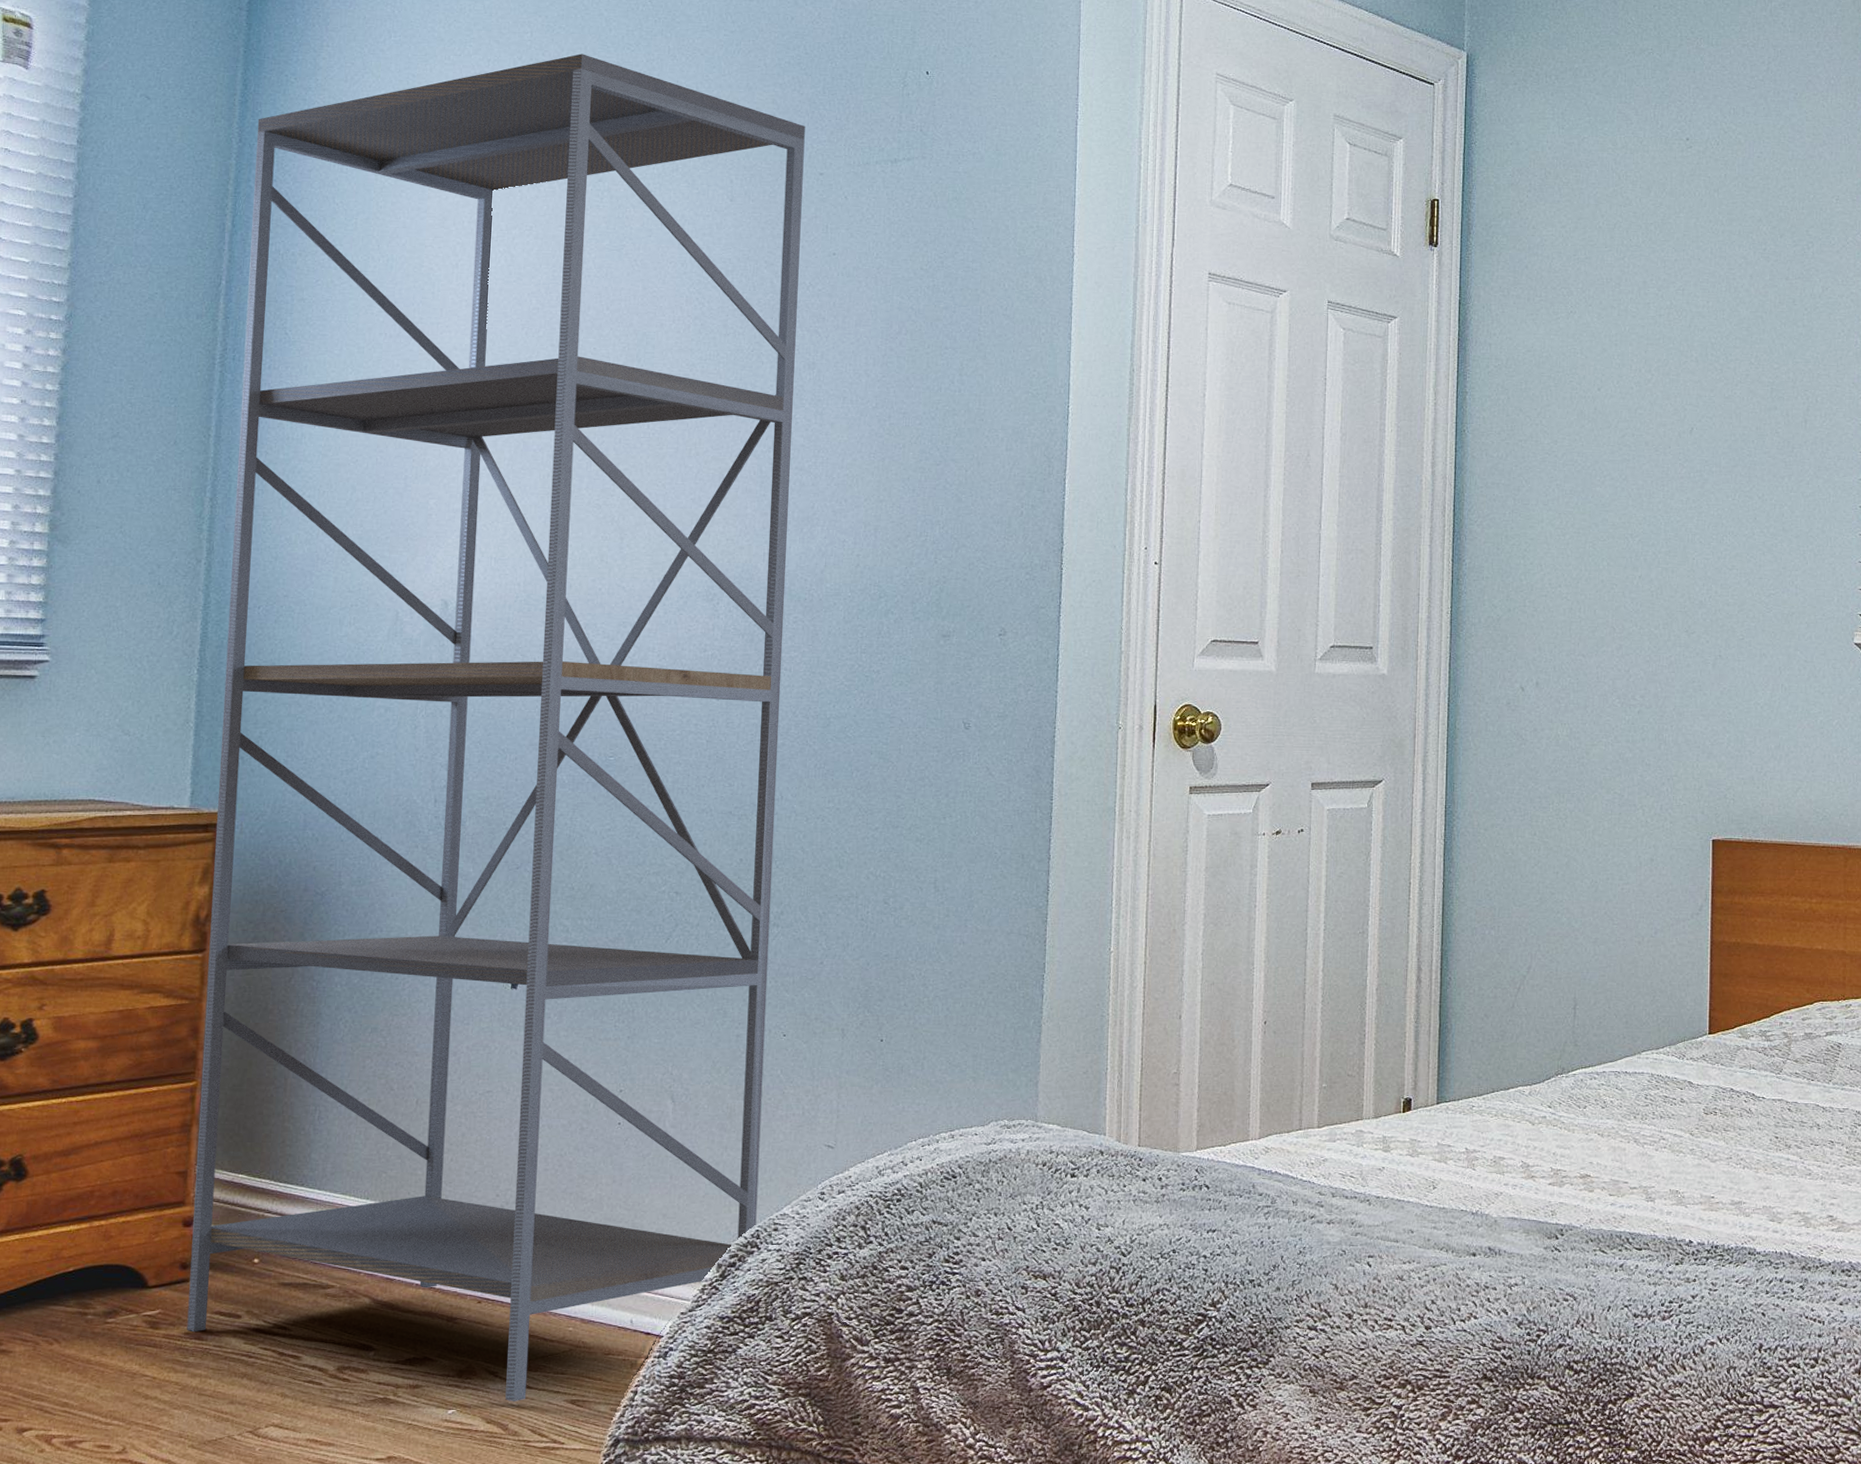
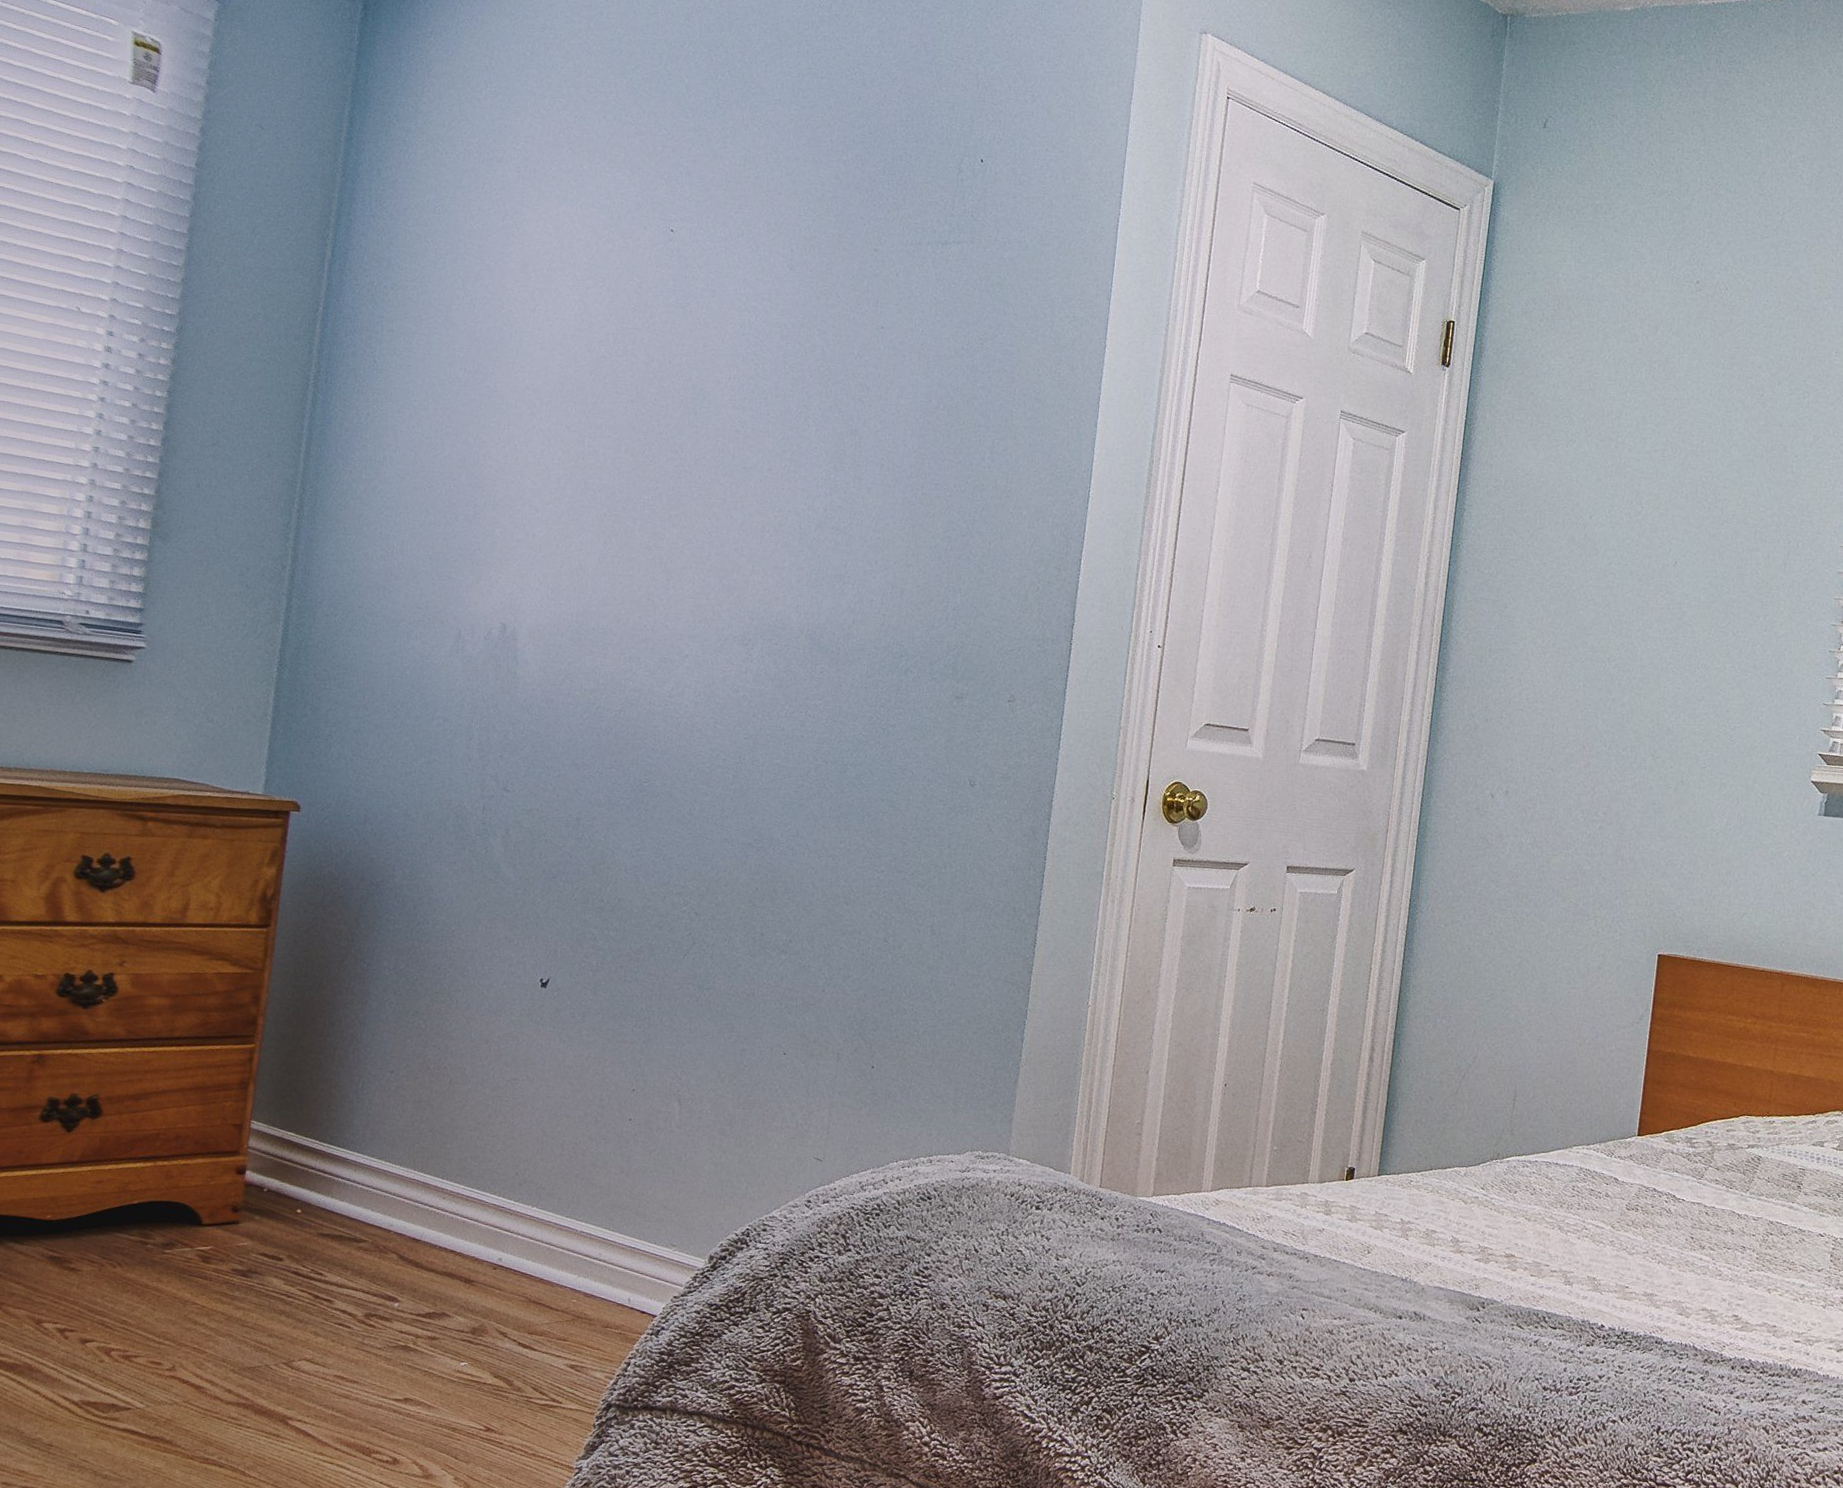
shelving unit: present [187,54,805,1402] -> none [234,117,864,1361]

